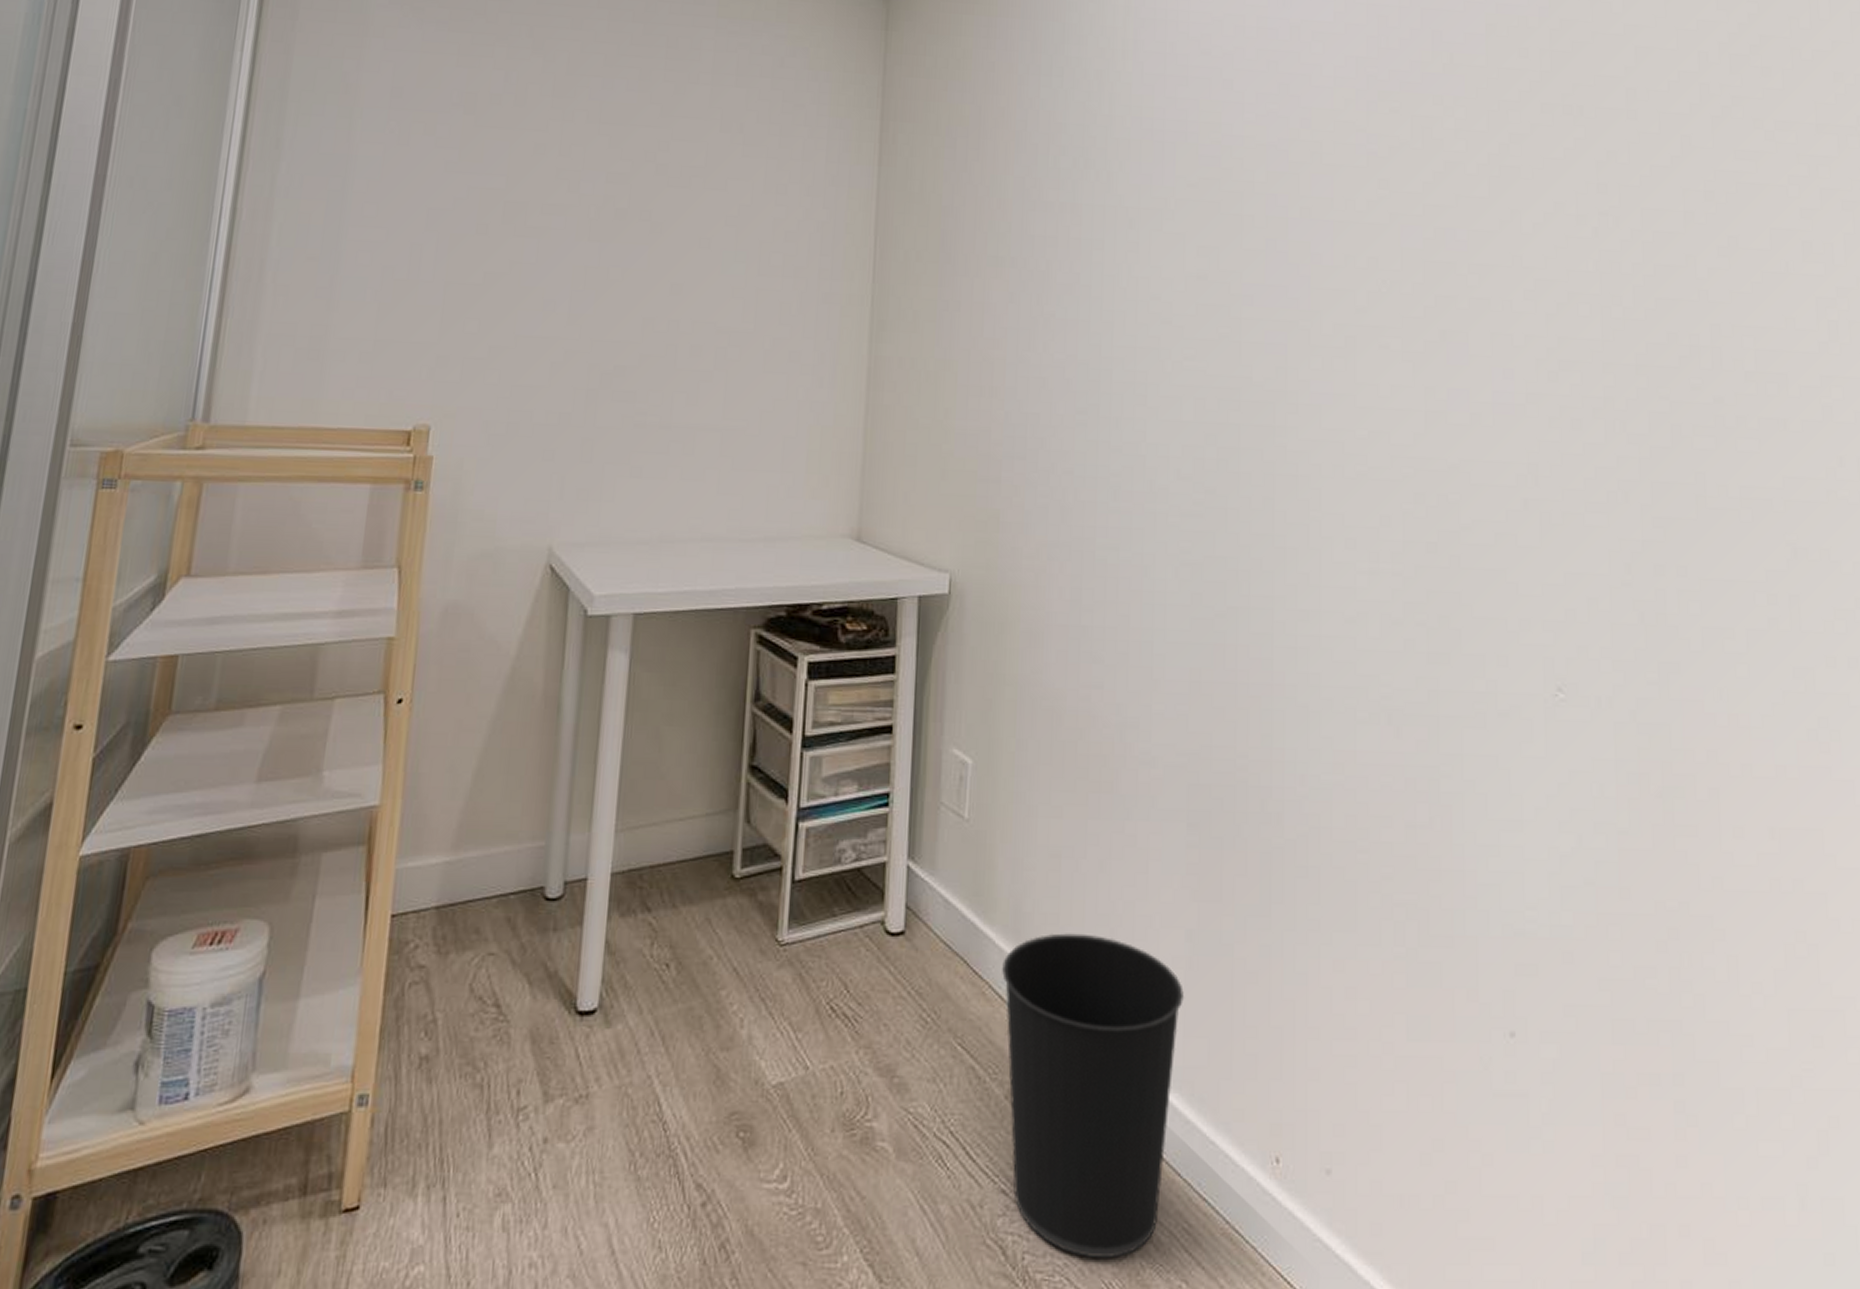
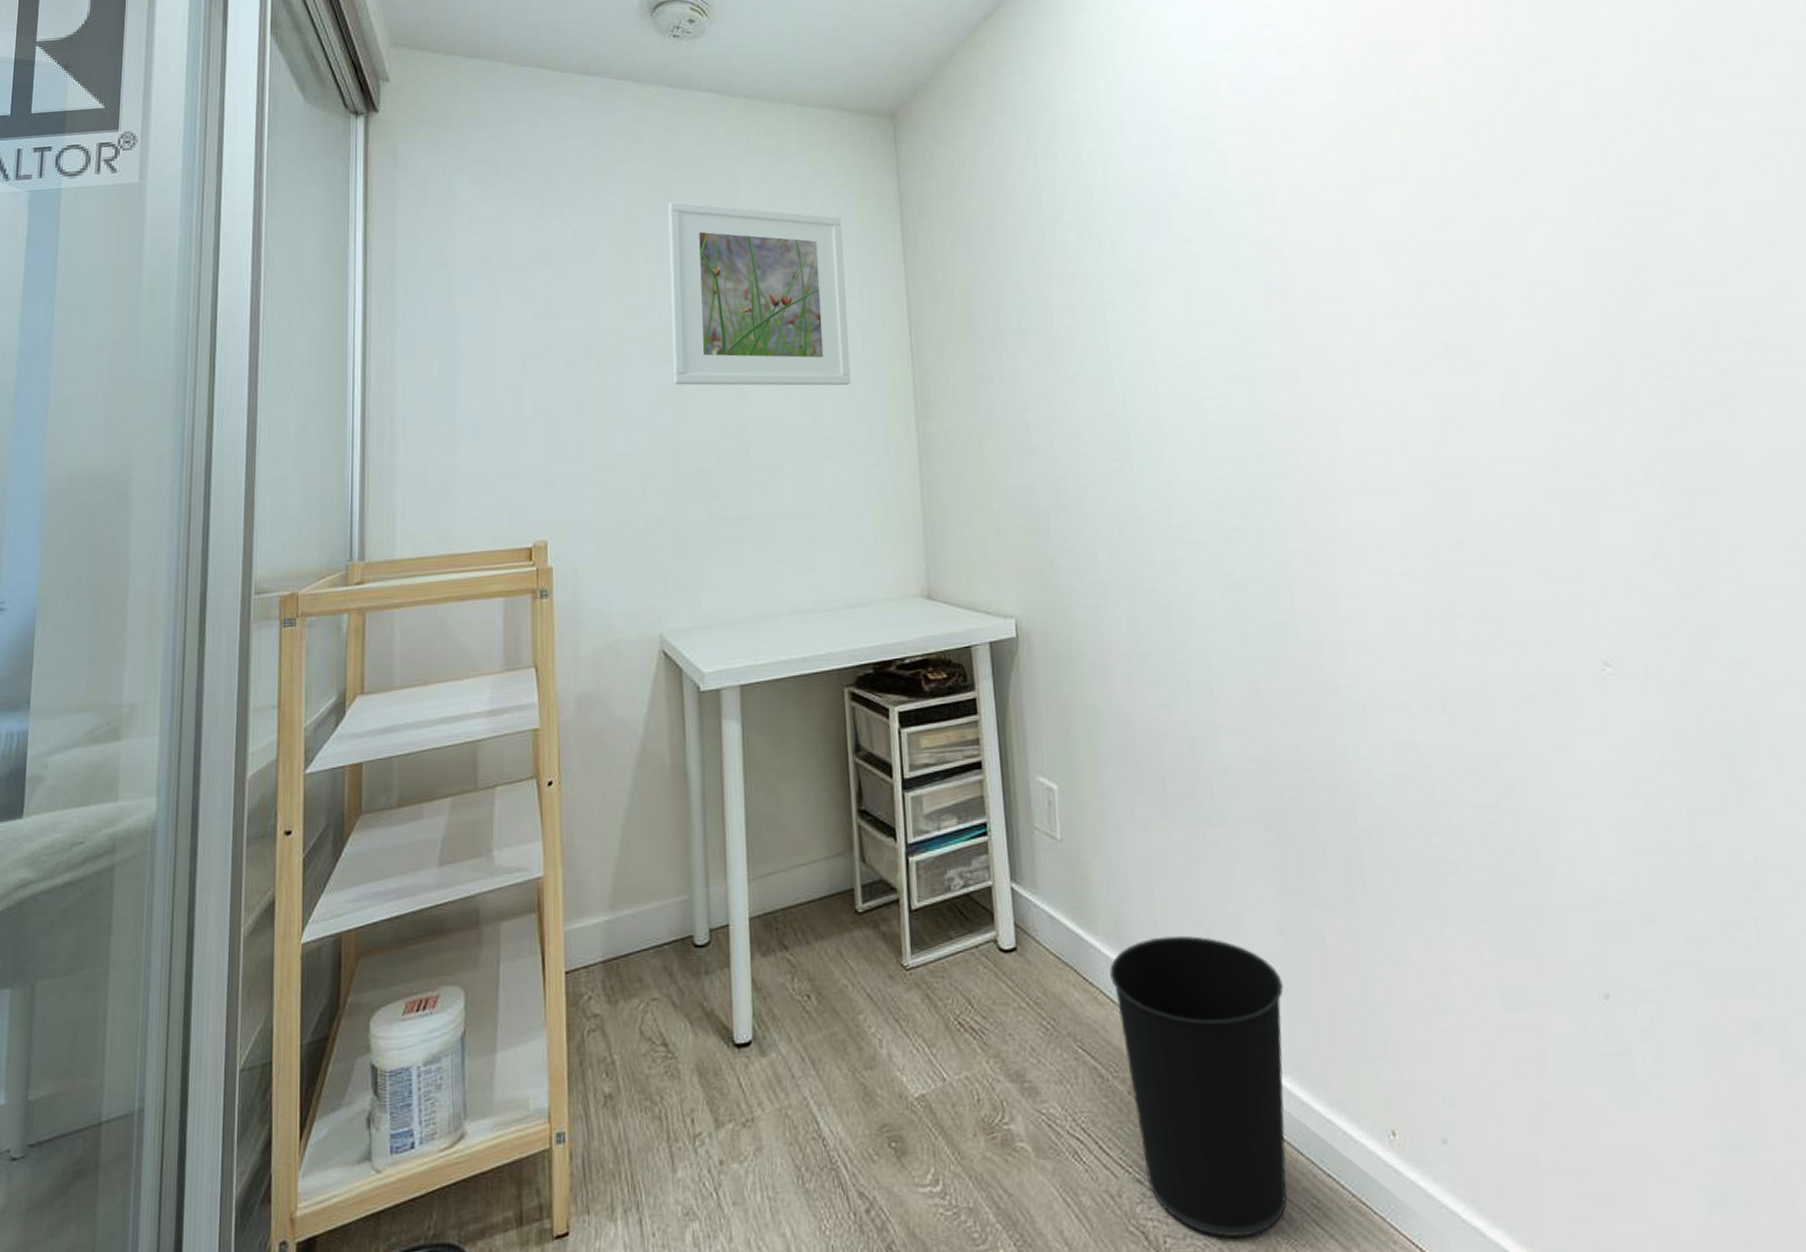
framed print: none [601,58,814,294] -> present [668,201,851,386]

